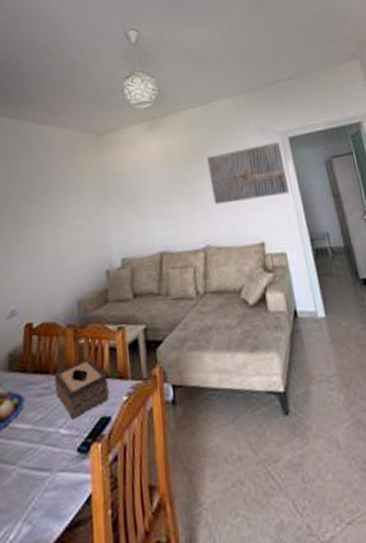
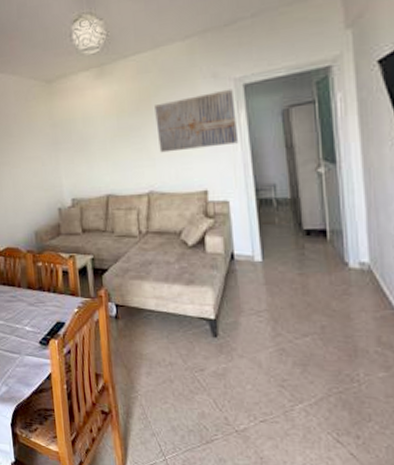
tissue box: present [54,358,109,421] -> none [19,277,63,322]

